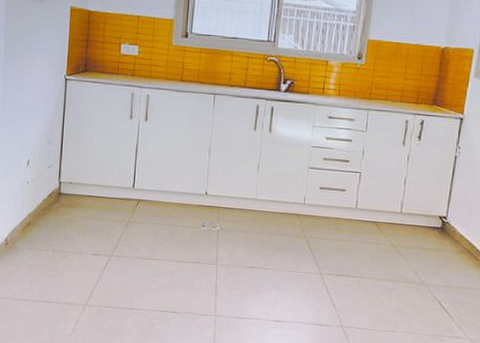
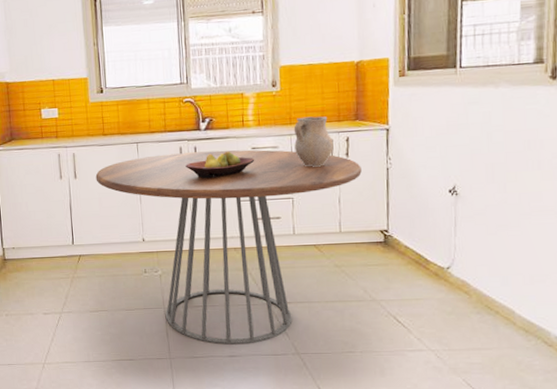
dining table: none [167,109,431,311] -> present [95,149,362,345]
fruit bowl: none [260,116,330,142] -> present [185,151,255,179]
pitcher: none [370,93,408,146] -> present [293,116,334,167]

